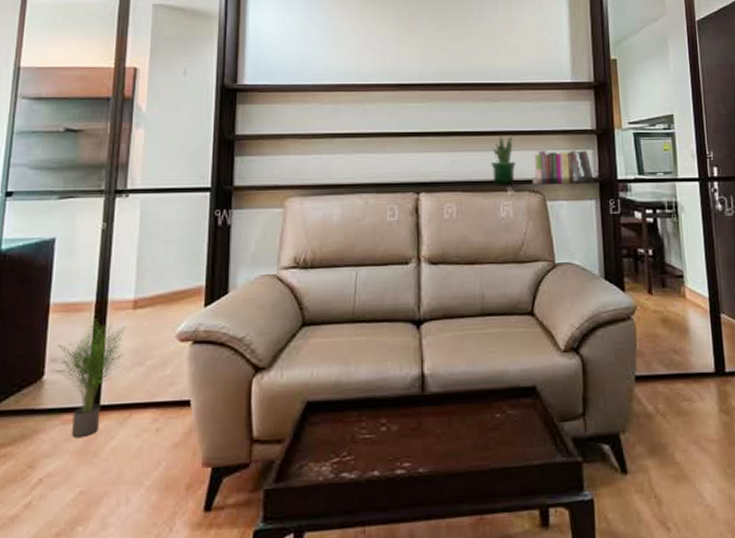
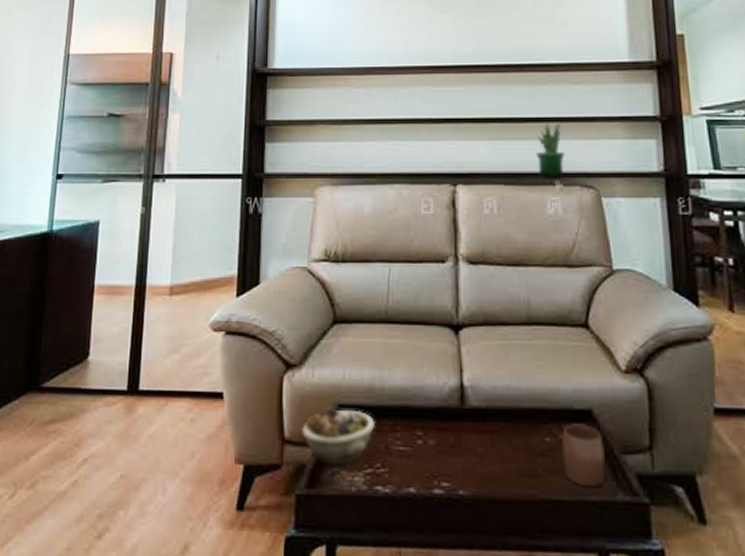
potted plant: present [48,319,126,438] -> none [92,303,163,421]
succulent planter: none [271,404,342,459] -> present [302,407,375,466]
mug: none [509,399,546,454] -> present [561,424,606,488]
books: present [532,150,594,185] -> none [583,140,659,179]

